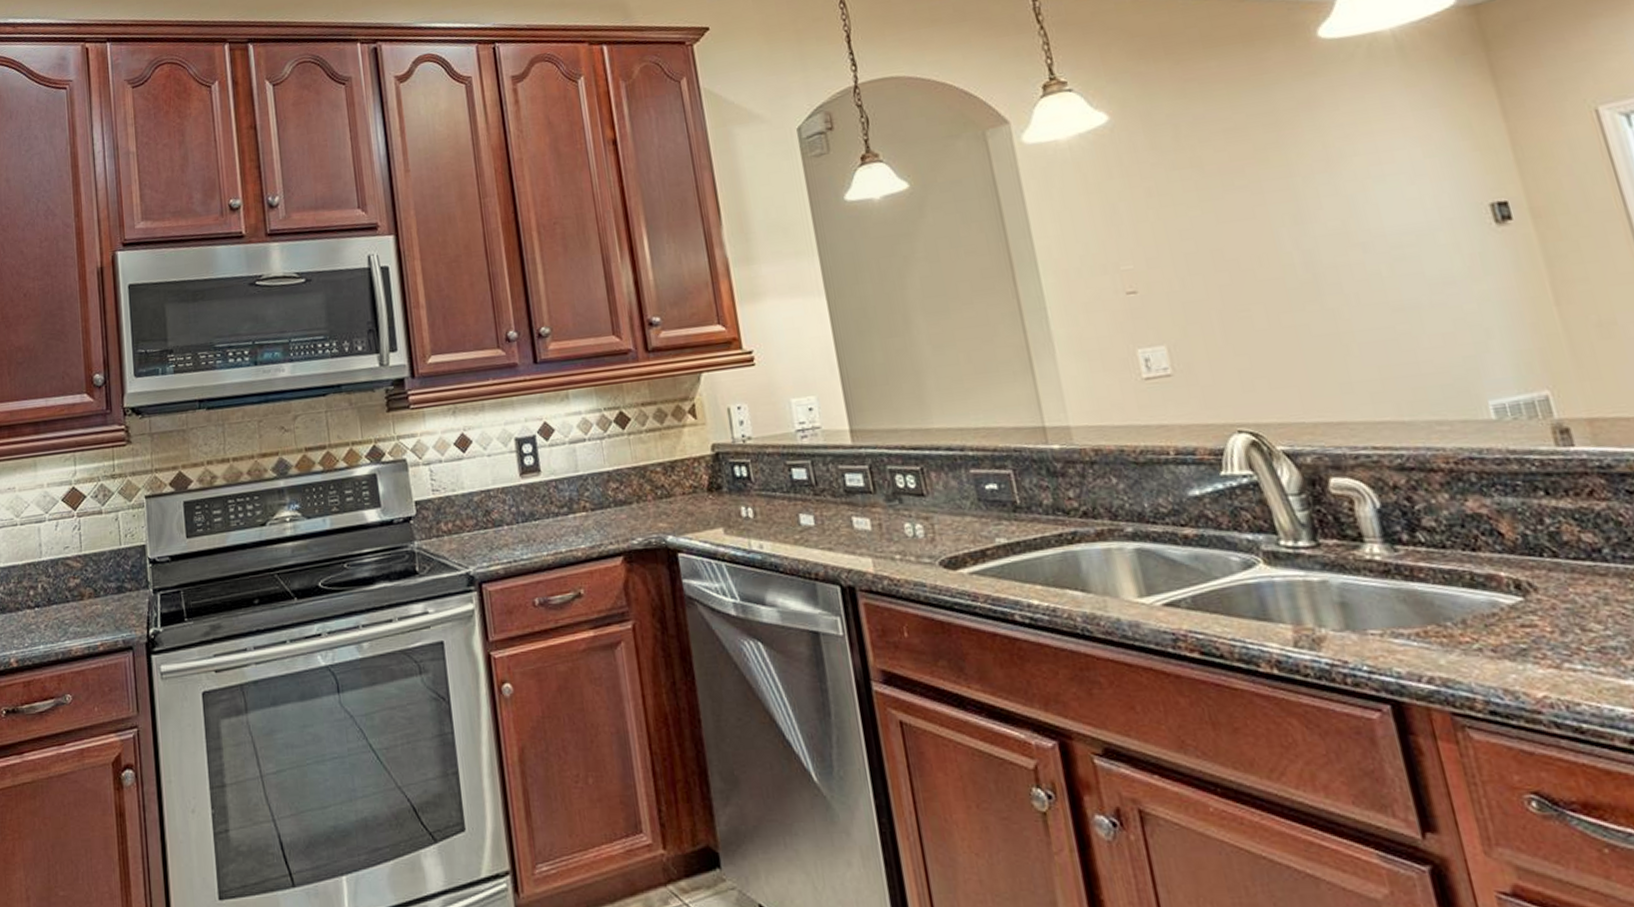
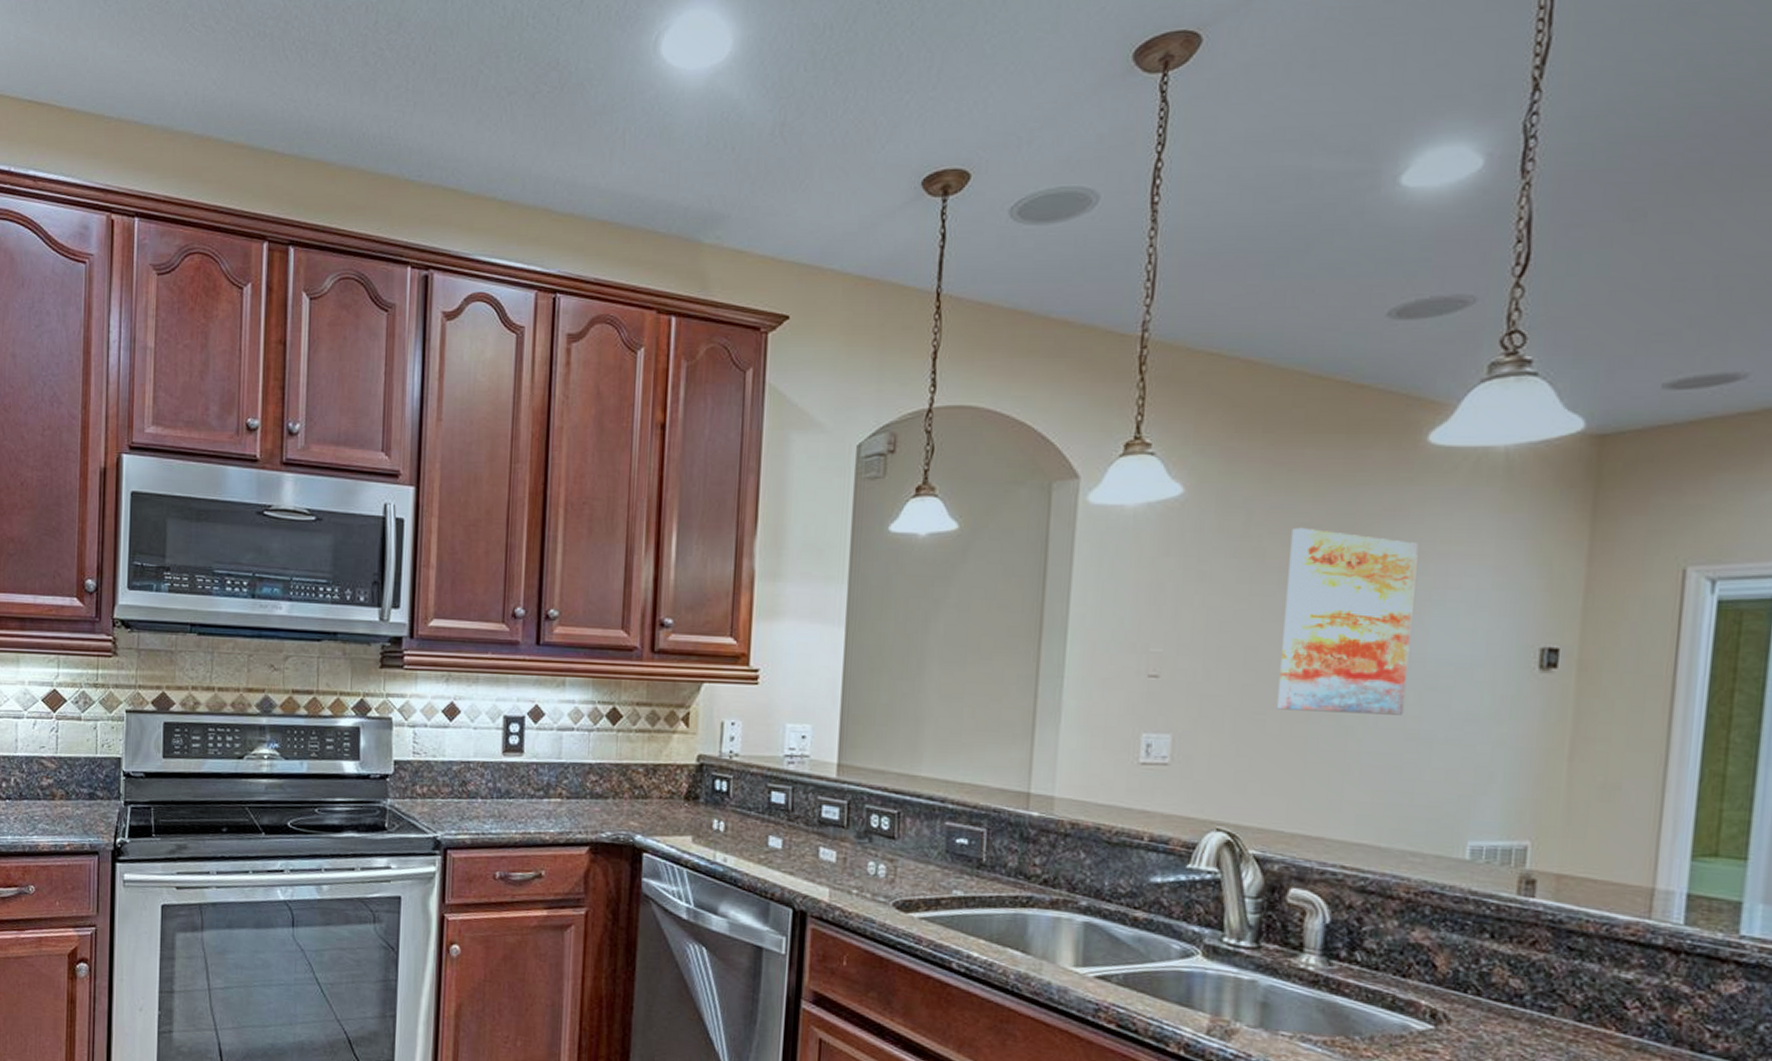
wall art: none [1220,127,1382,304] -> present [1277,527,1419,715]

